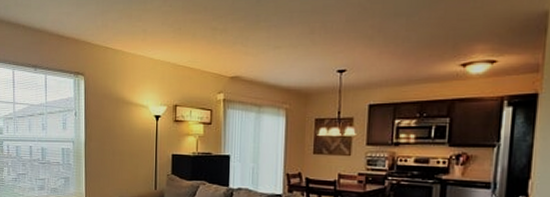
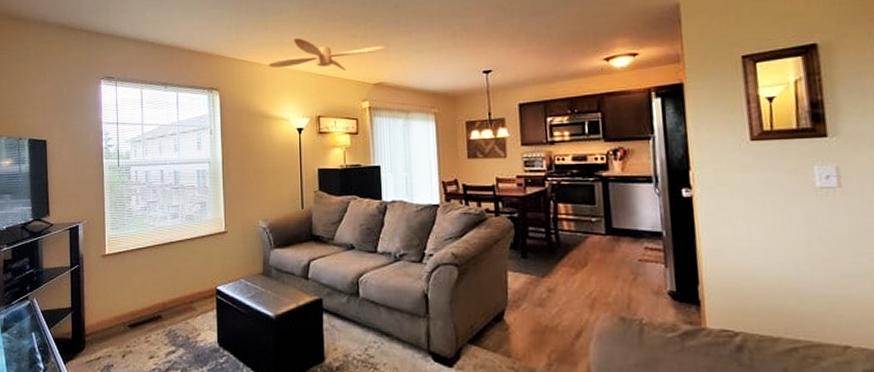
ceiling fan: none [131,27,245,62] -> present [269,37,386,71]

